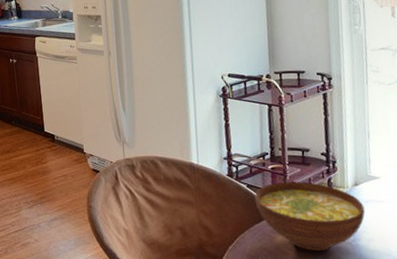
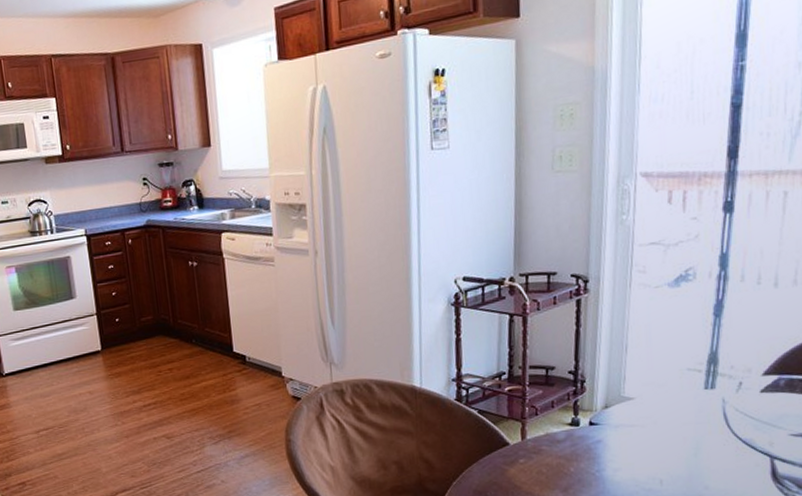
bowl: present [254,181,365,251] -> none [486,405,614,484]

